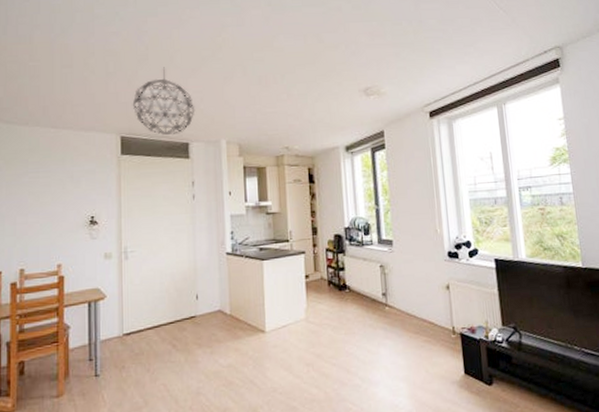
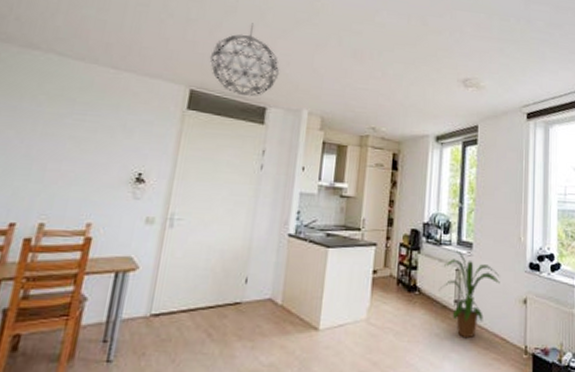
house plant: none [367,247,422,326] -> present [439,248,500,339]

